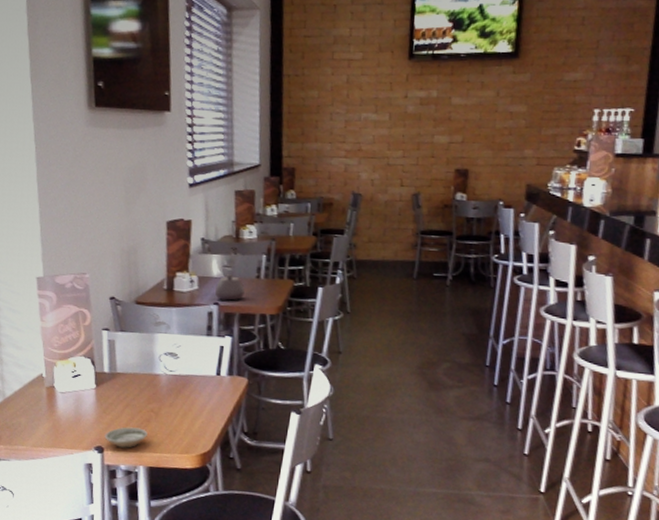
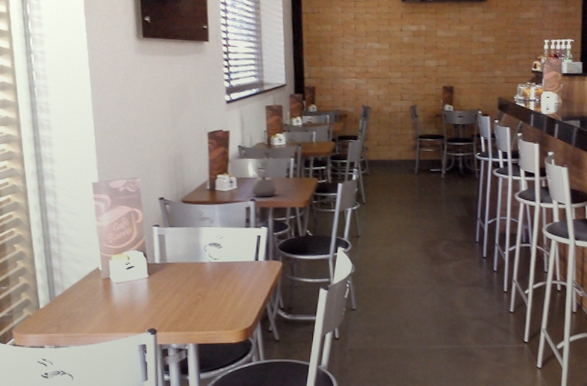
saucer: present [104,427,148,448] -> none [157,310,196,329]

